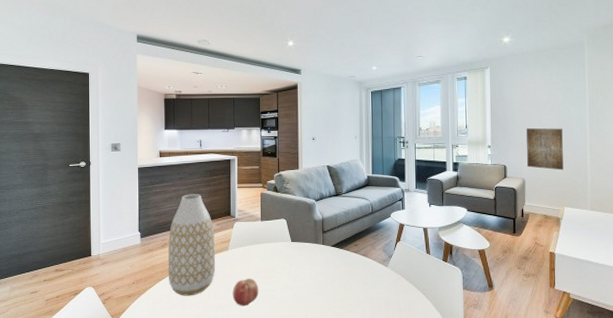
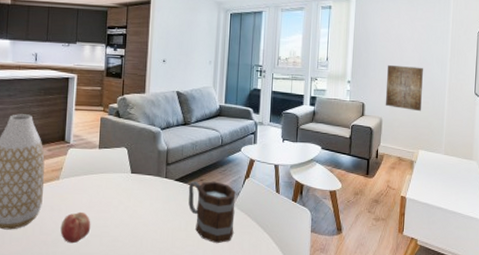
mug: none [344,246,390,303] -> present [188,181,236,244]

